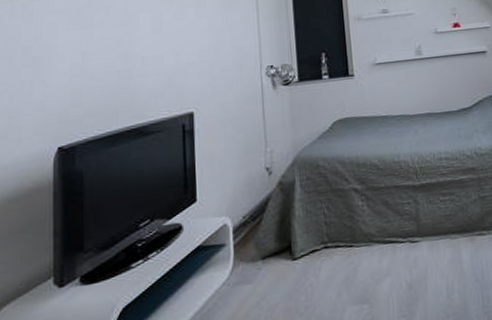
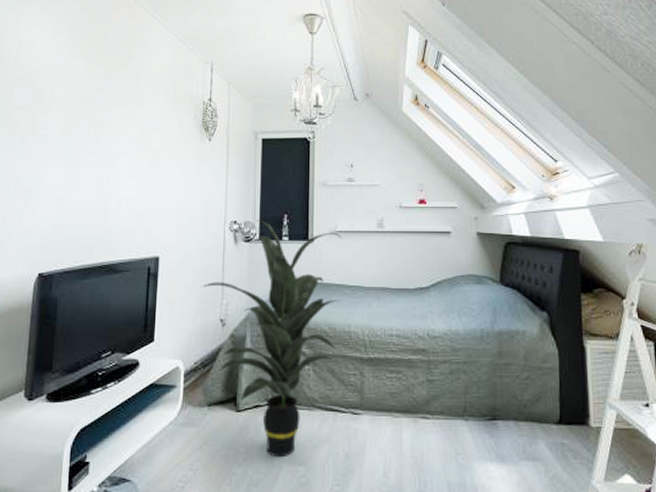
indoor plant: none [242,61,388,300] -> present [201,220,342,458]

